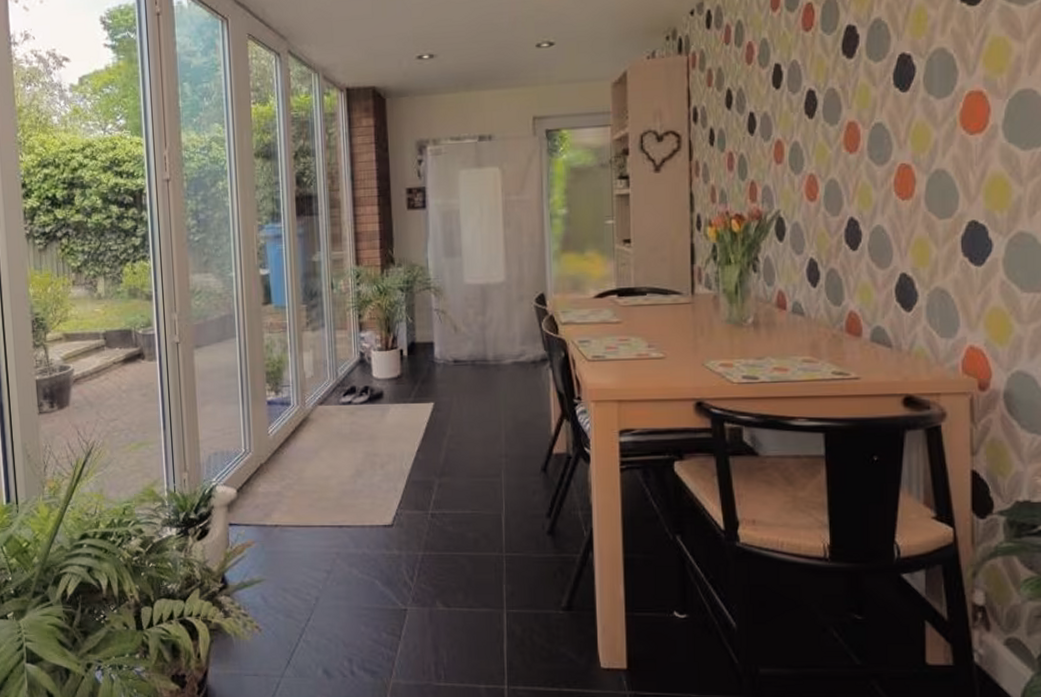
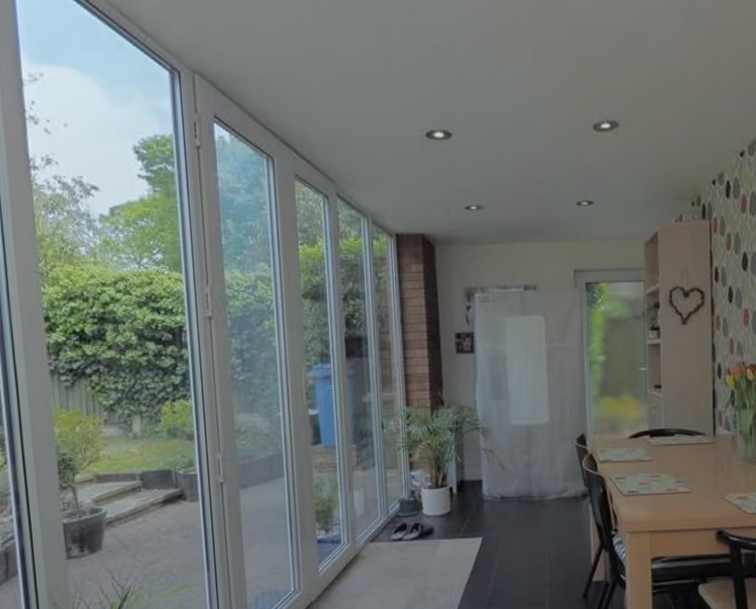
potted plant: none [343,339,369,380] -> present [394,477,419,518]

